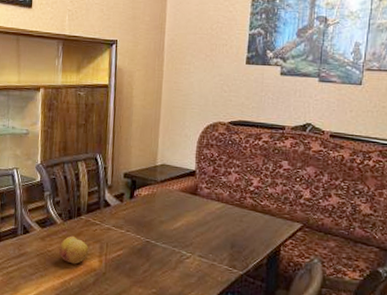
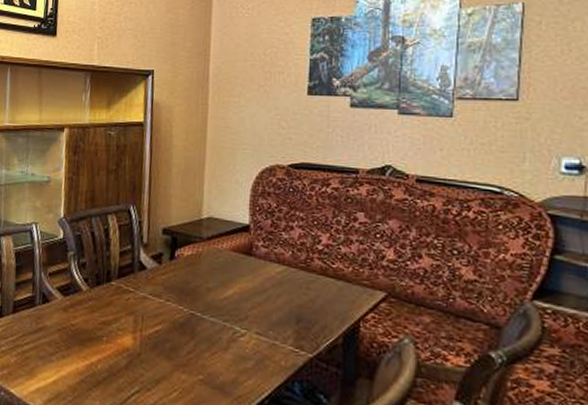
fruit: present [59,235,89,265] -> none [84,306,121,343]

